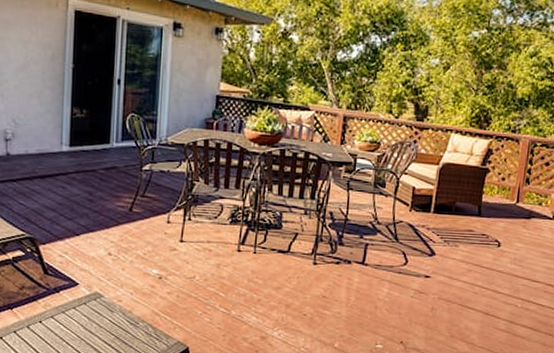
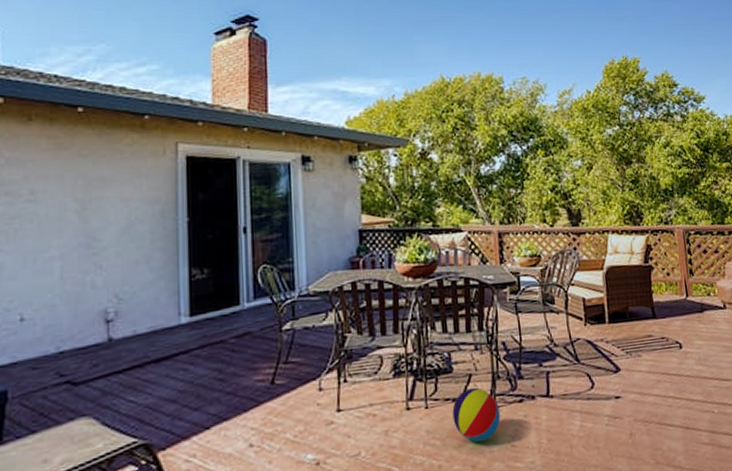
beach ball: none [276,244,318,289] -> present [452,387,501,443]

